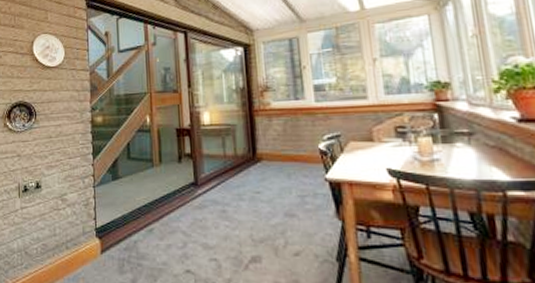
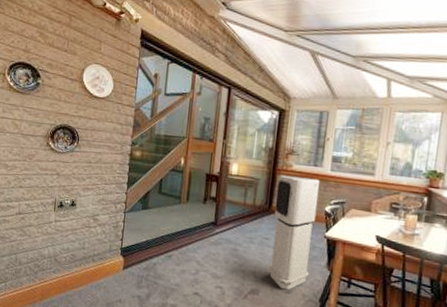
air purifier: none [257,114,317,252] -> present [269,175,320,290]

